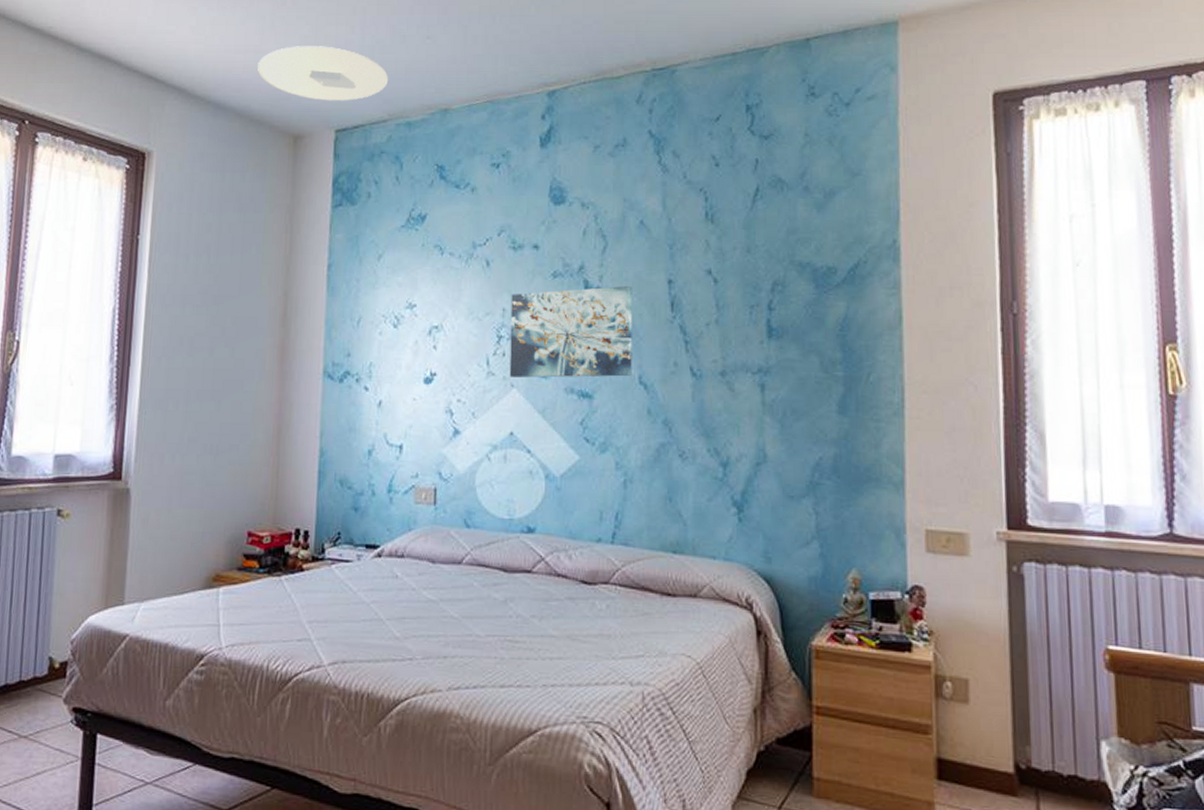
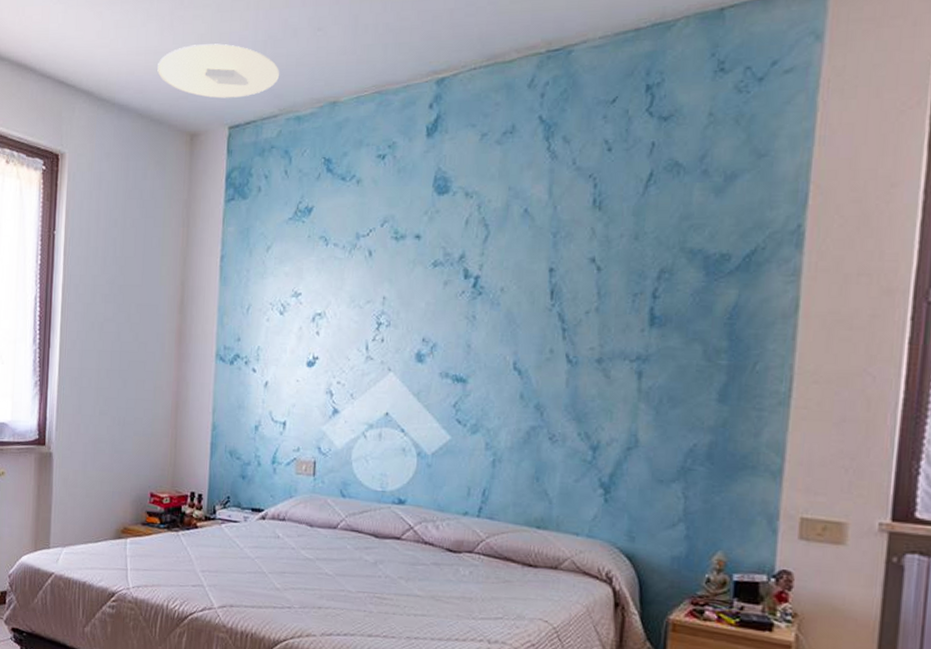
wall art: present [509,286,633,378] -> none [387,275,513,363]

